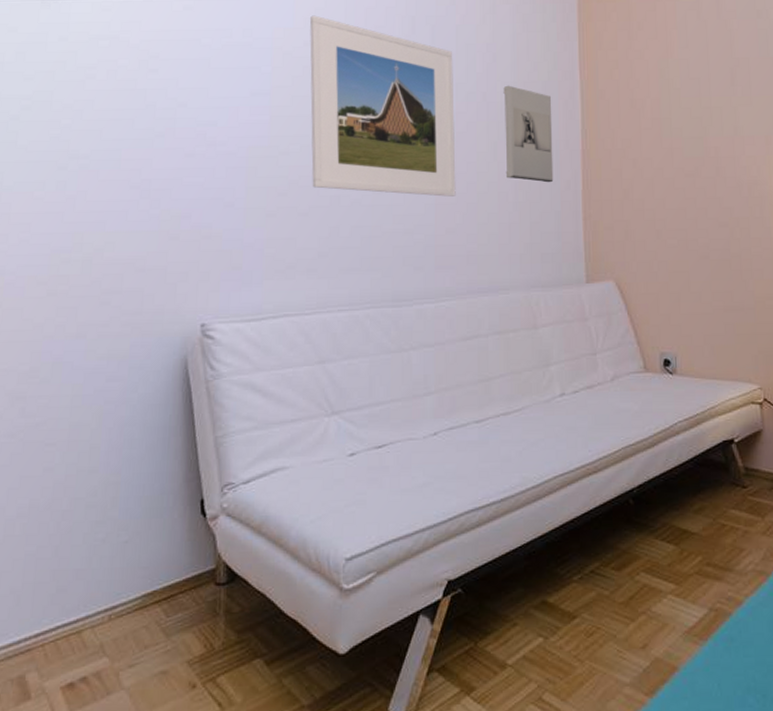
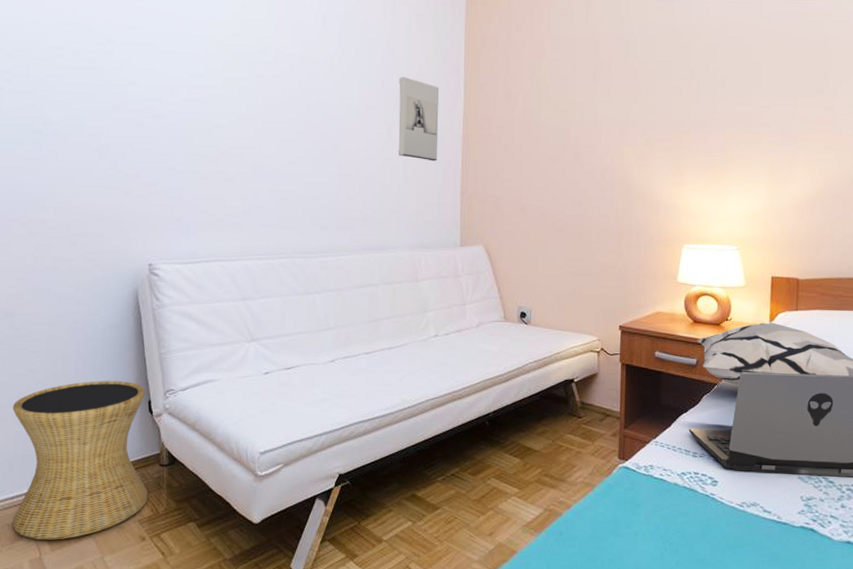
side table: none [18,476,201,697] -> present [12,380,149,540]
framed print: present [310,15,456,197] -> none [238,9,358,169]

